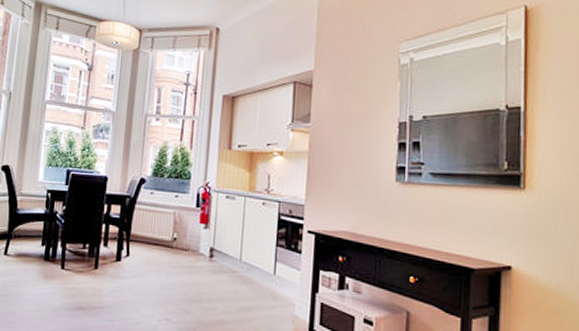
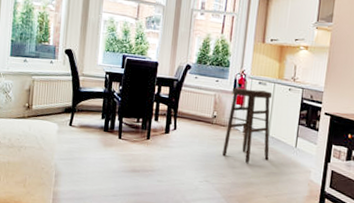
stool: none [185,203,243,297] -> present [222,87,273,164]

